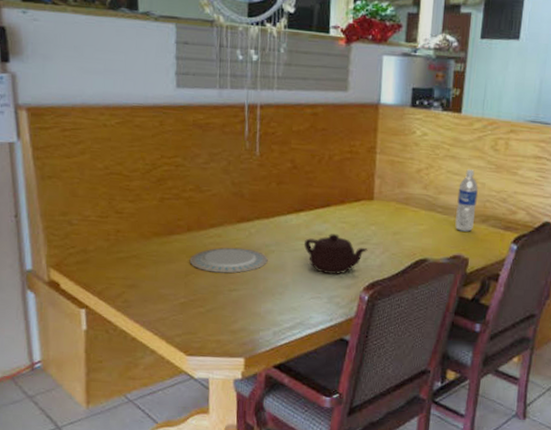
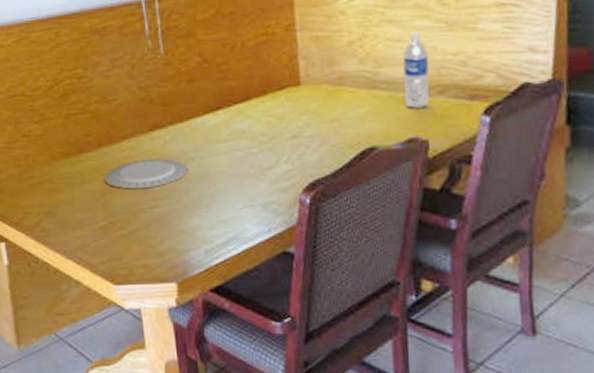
teapot: present [304,234,368,274] -> none [227,130,302,177]

